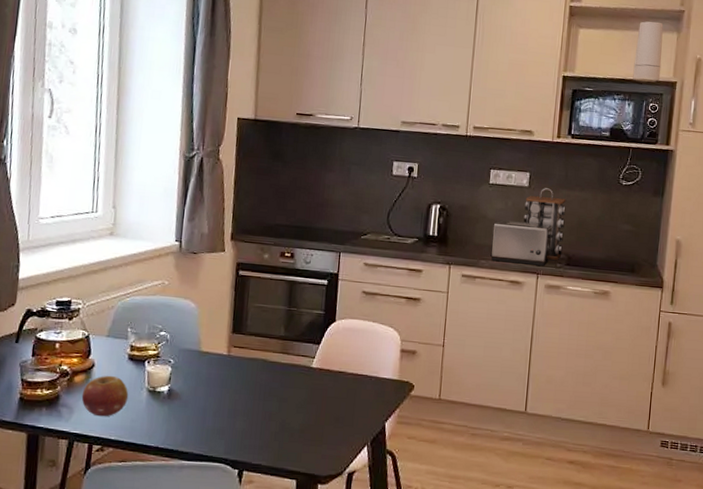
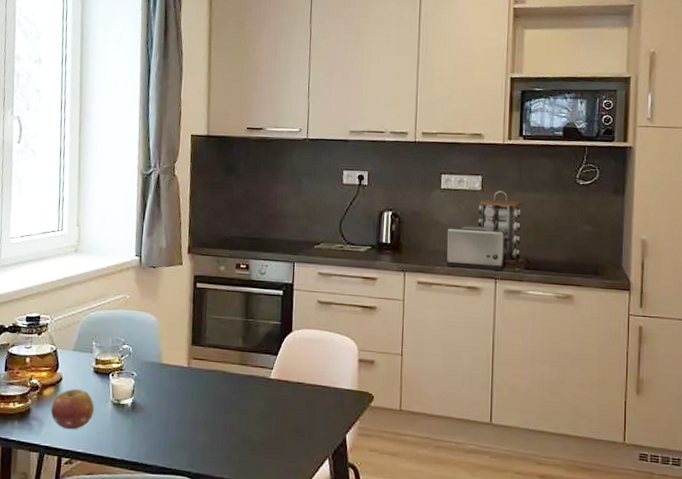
canister: present [632,21,664,83] -> none [583,17,613,80]

